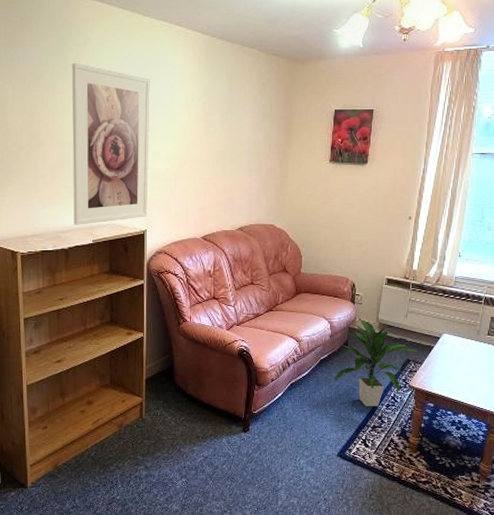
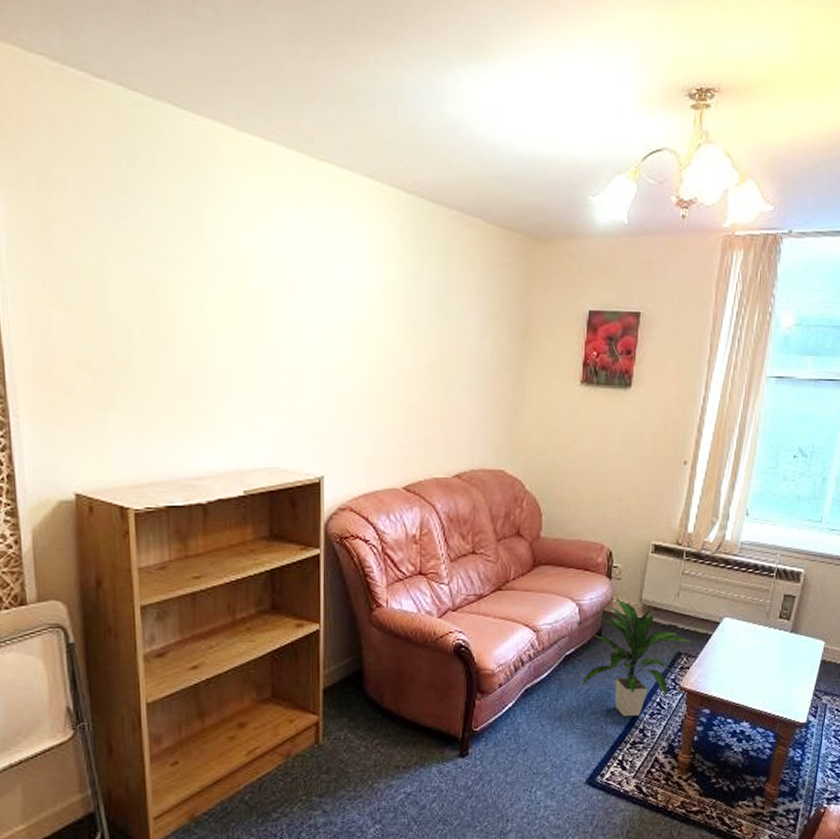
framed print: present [72,62,150,225] -> none [209,225,328,469]

